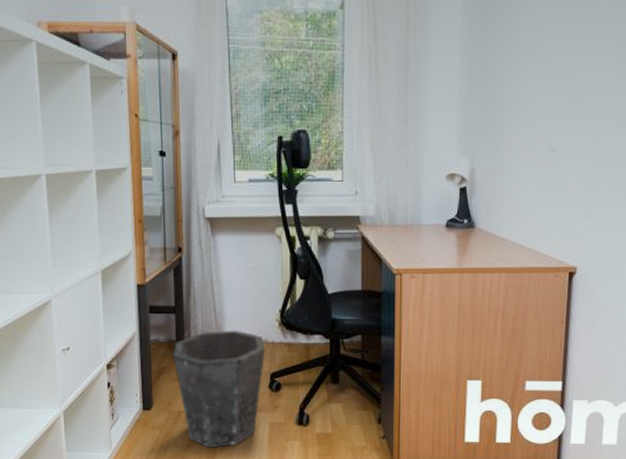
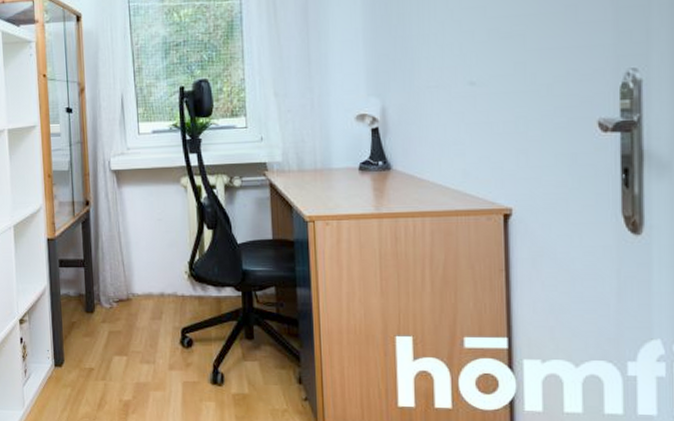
waste bin: present [173,330,266,448] -> none [83,283,176,408]

